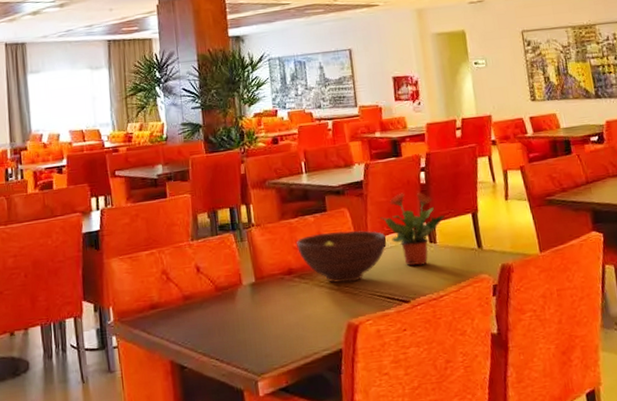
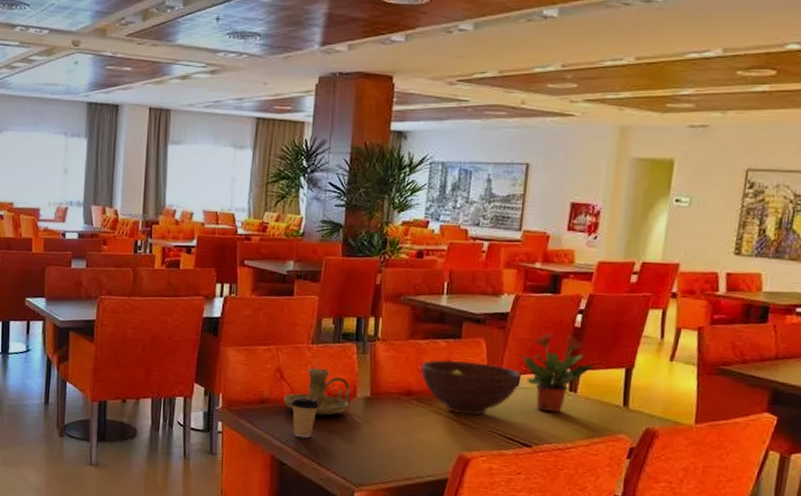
candle holder: none [173,263,238,310] -> present [283,368,351,416]
coffee cup: none [181,294,210,337] -> present [291,397,320,438]

